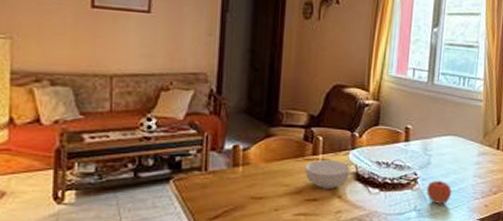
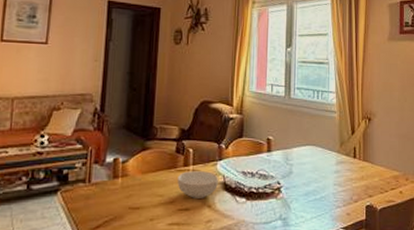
apple: present [426,180,452,205] -> none [290,189,315,214]

